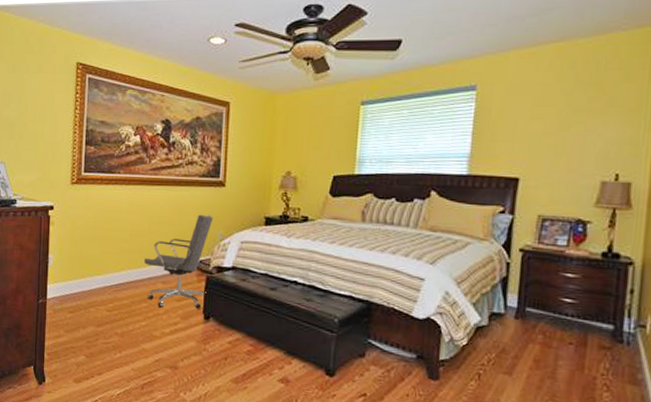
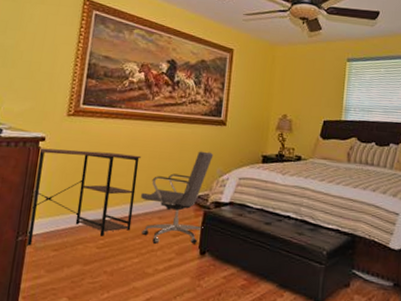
desk: none [46,216,142,308] -> present [27,148,141,246]

